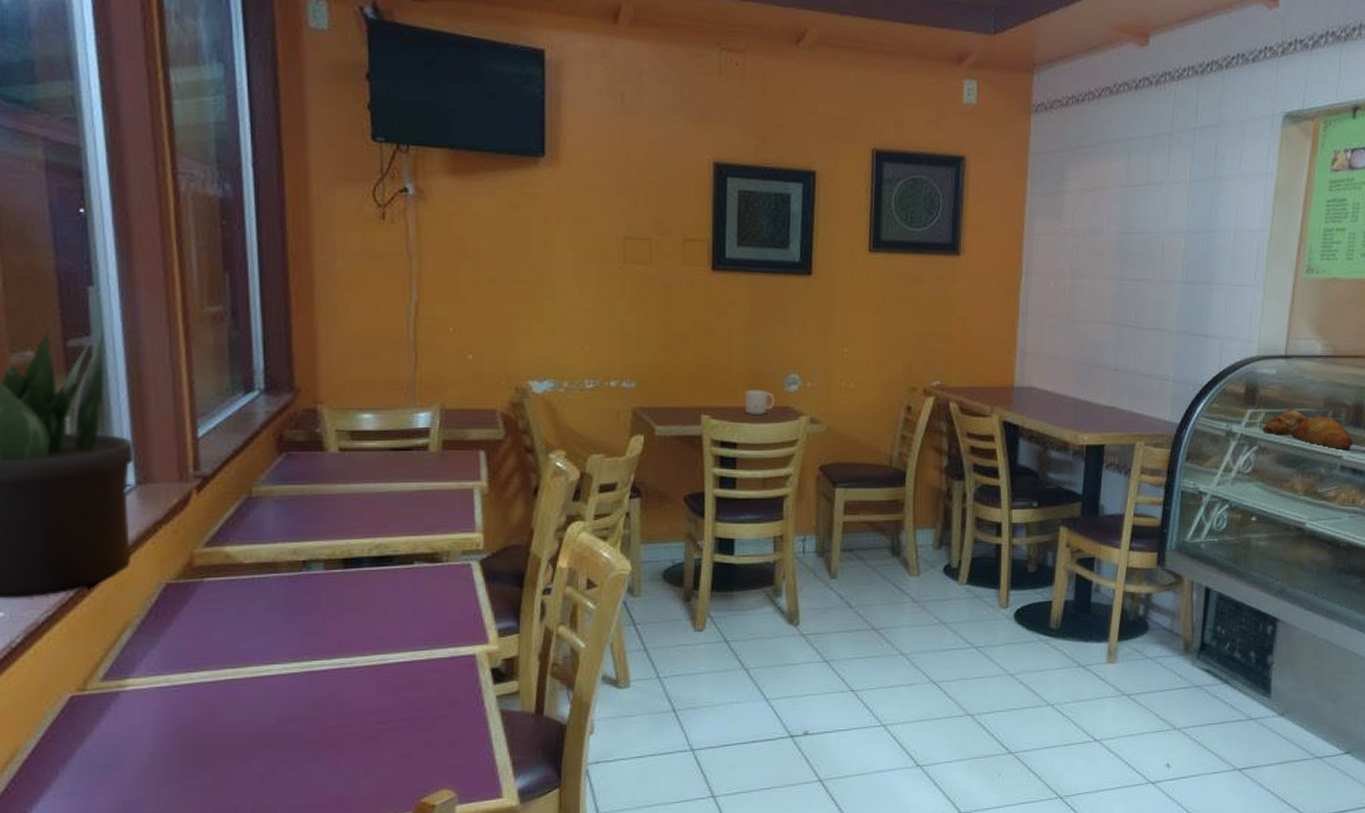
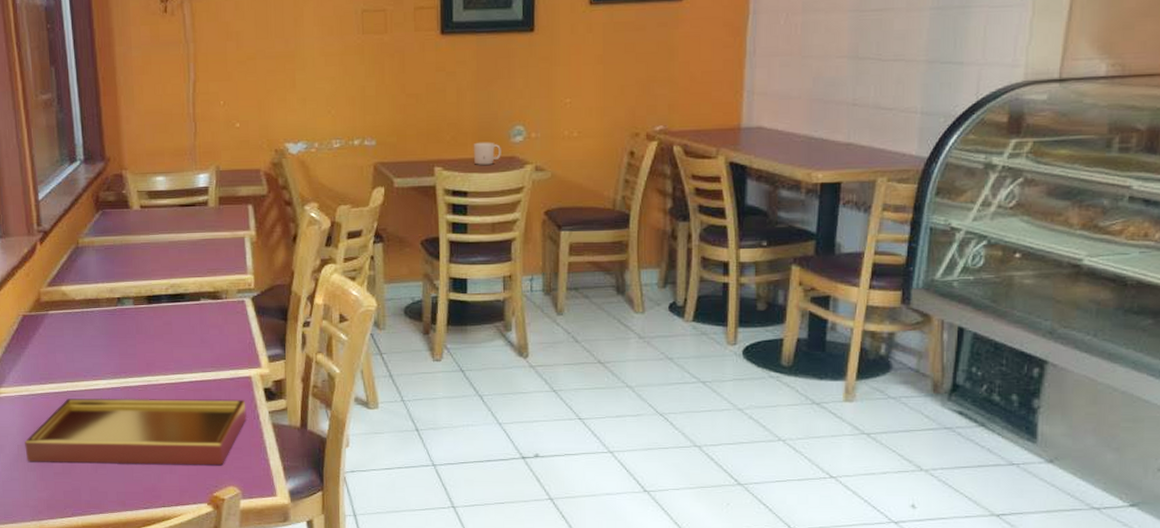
tray: none [160,682,468,774] -> present [25,398,247,465]
croissant: present [1263,407,1313,434] -> none [1030,135,1094,165]
pastry: present [1291,416,1353,449] -> none [1066,143,1147,179]

